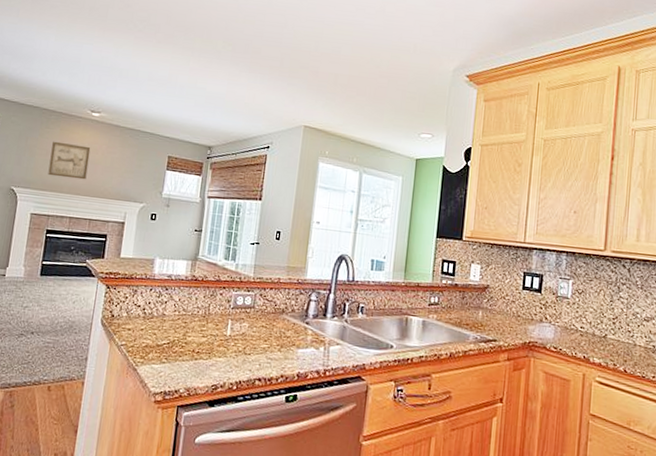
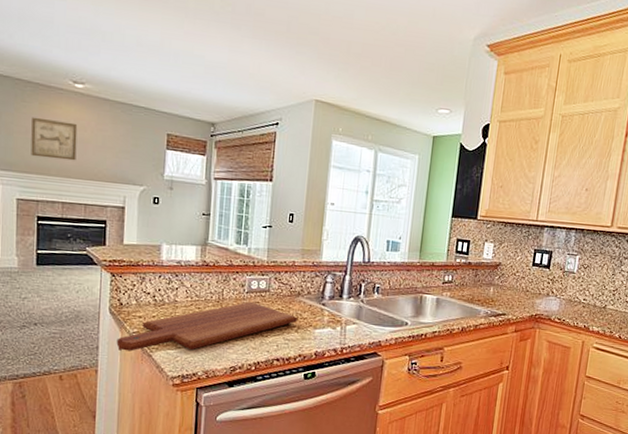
cutting board: none [104,317,282,366] -> present [116,301,298,351]

